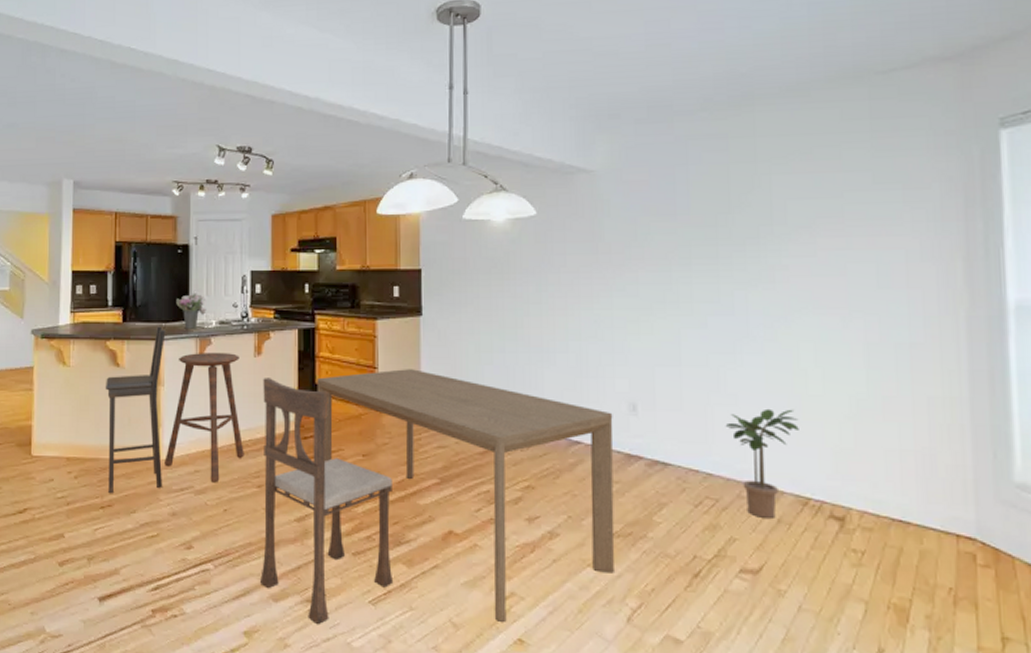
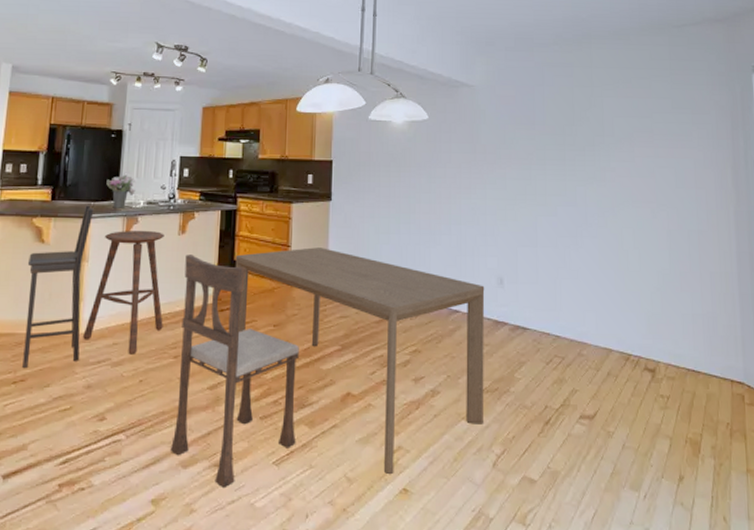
potted plant: present [725,408,799,520] -> none [569,281,623,373]

